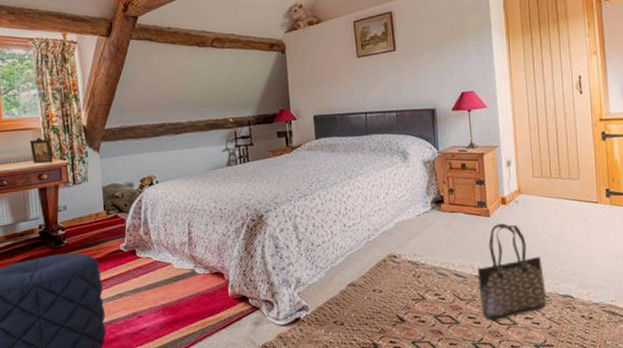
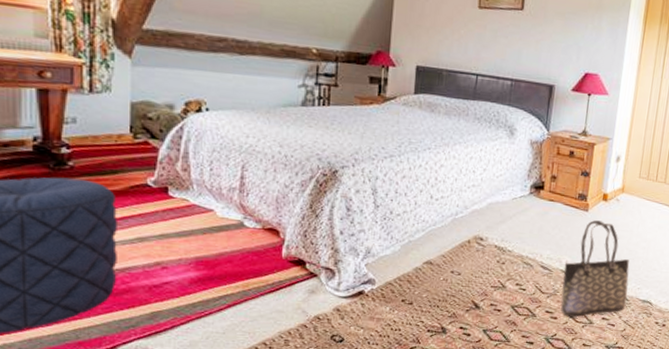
photo frame: present [29,137,56,164] -> none [29,21,67,58]

